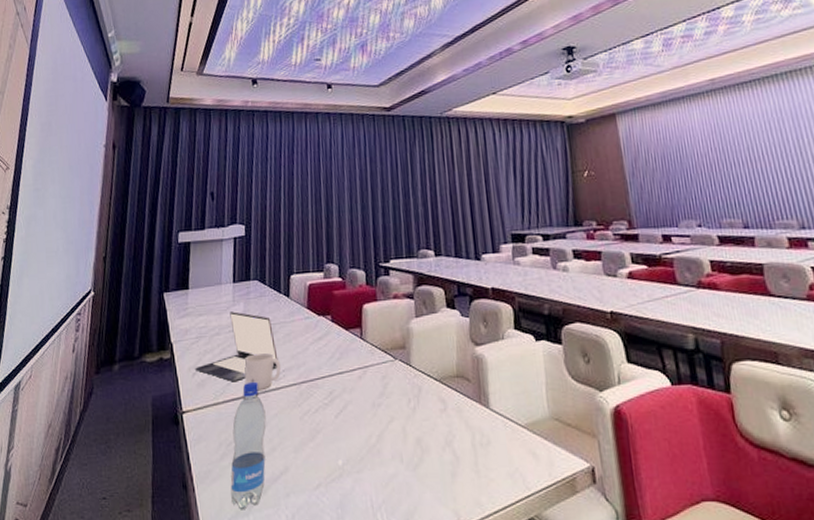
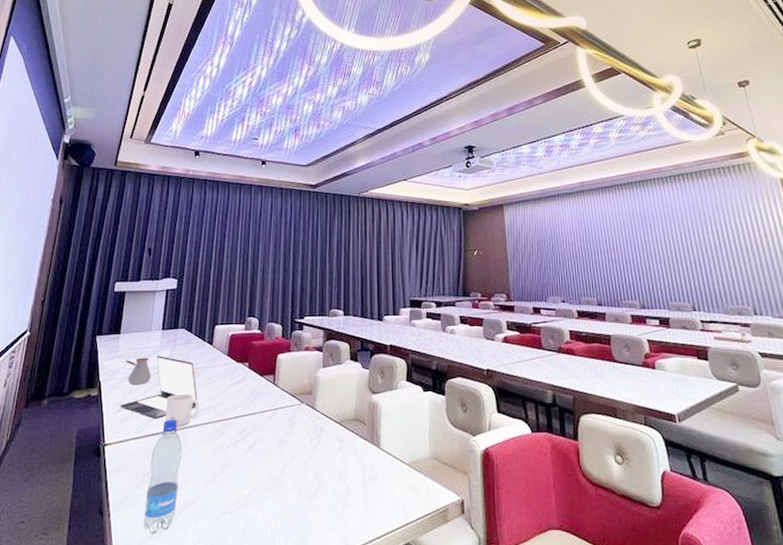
coffee pot: none [194,314,226,346] -> present [123,357,152,385]

